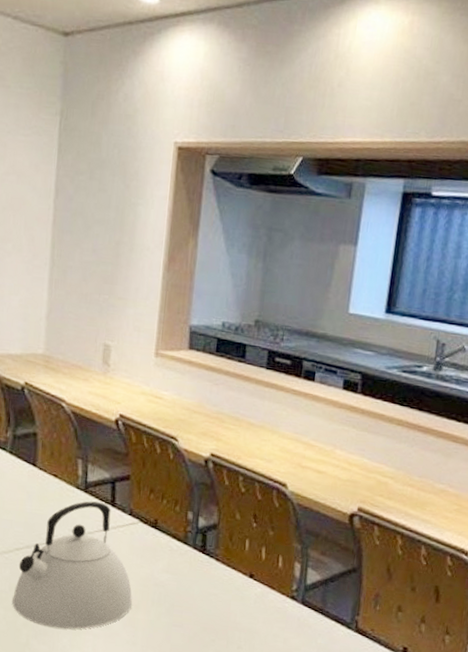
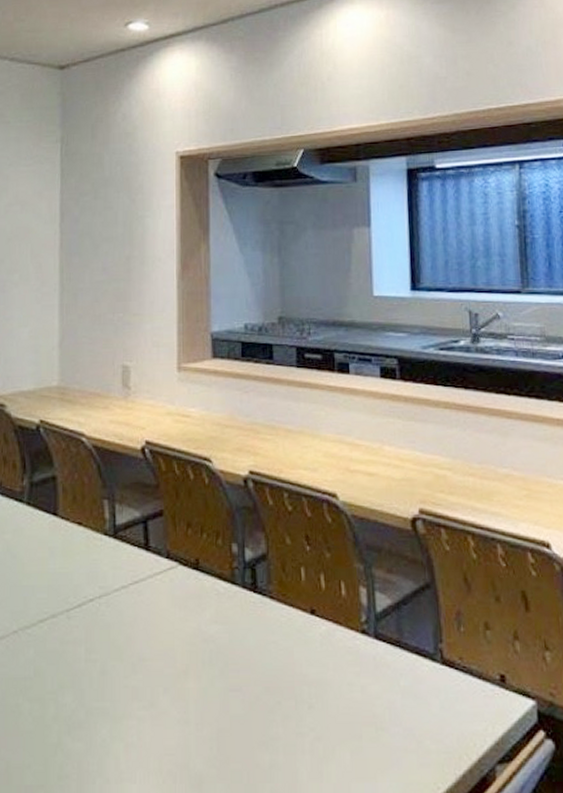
kettle: present [12,501,133,629] -> none [39,548,180,717]

